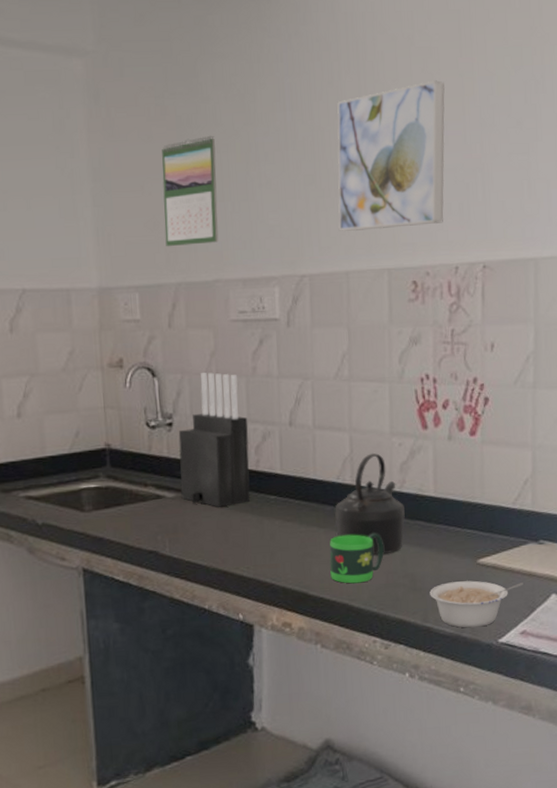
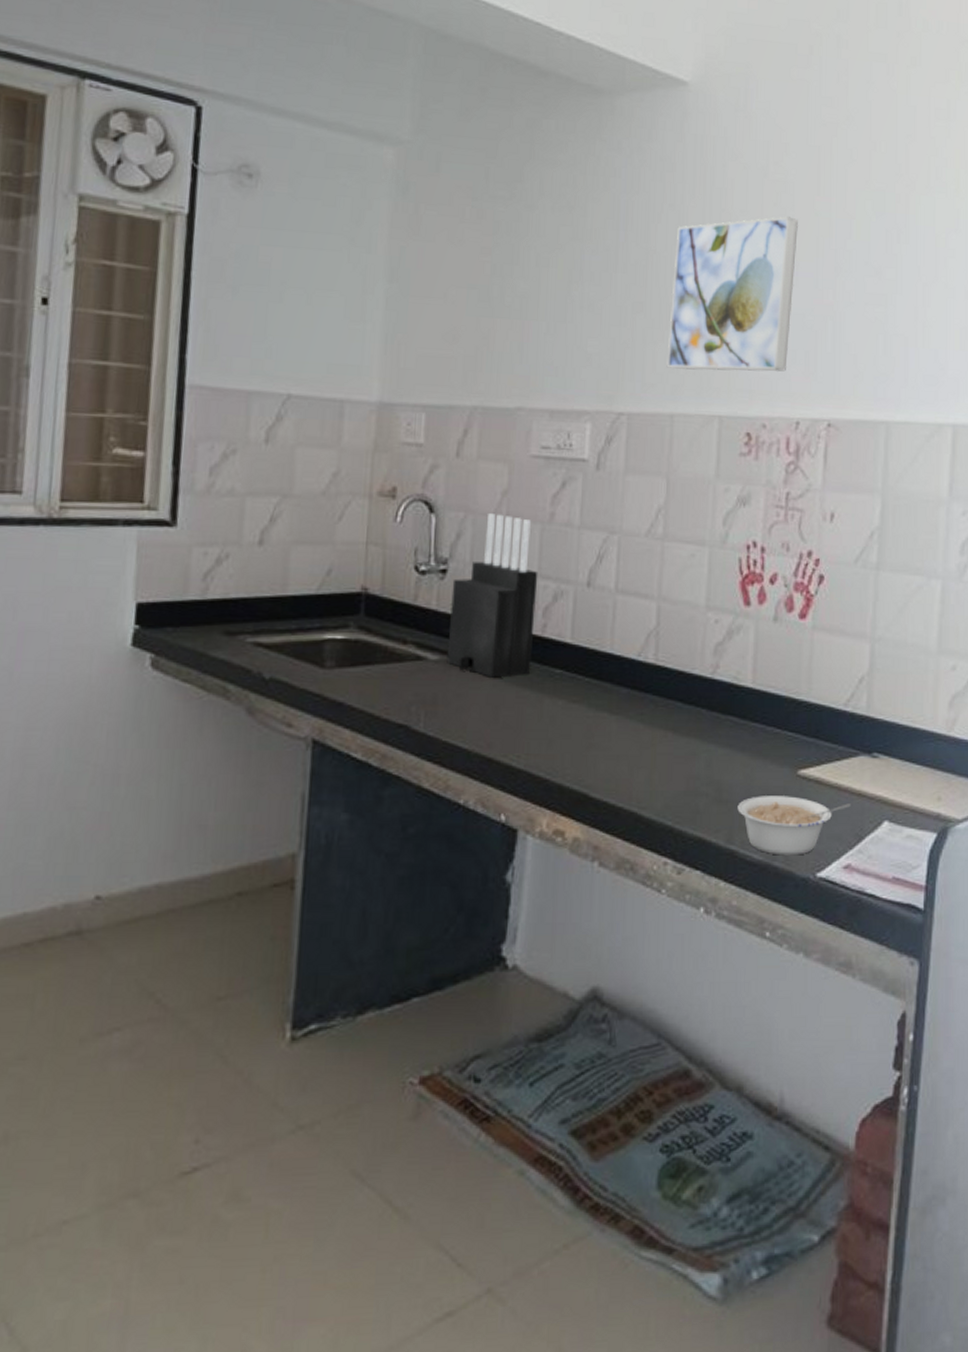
calendar: present [162,135,219,247] -> none [464,246,535,366]
mug: present [329,533,384,584] -> none [619,726,686,787]
kettle: present [334,452,405,554] -> none [630,628,715,753]

